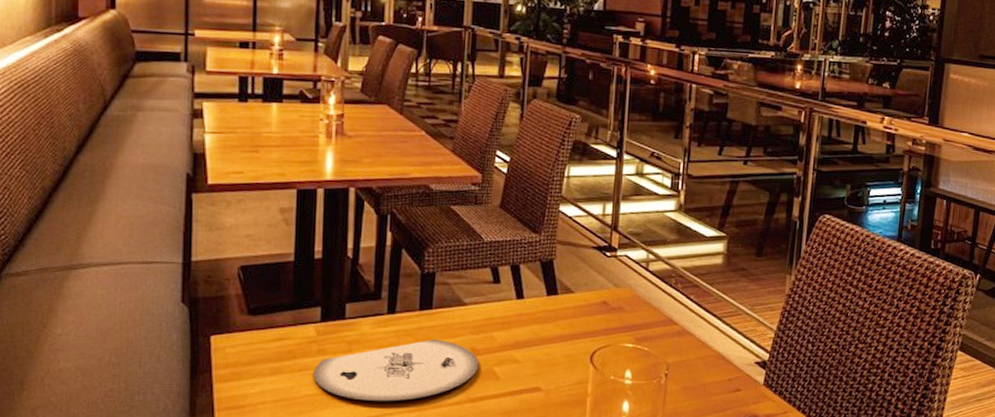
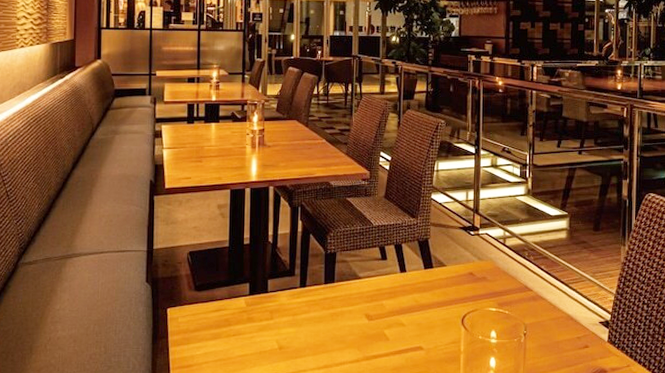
plate: present [313,339,479,401] -> none [244,307,372,360]

